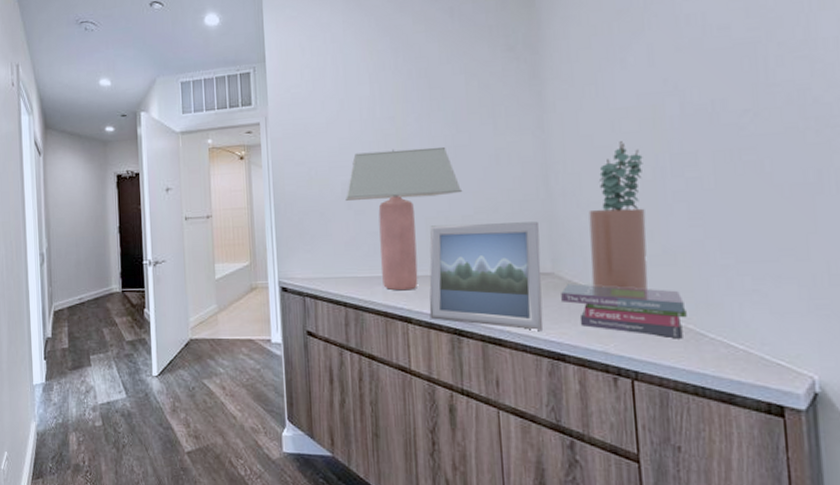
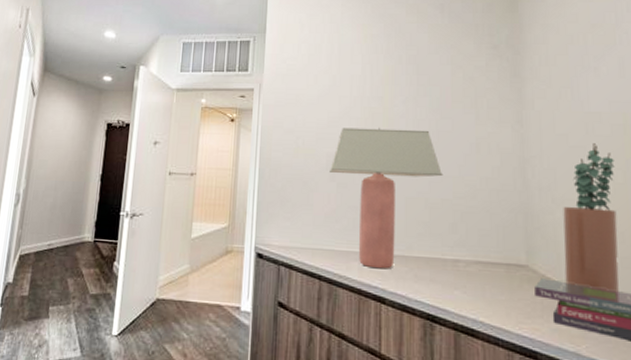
picture frame: present [429,221,544,330] -> none [403,206,517,324]

